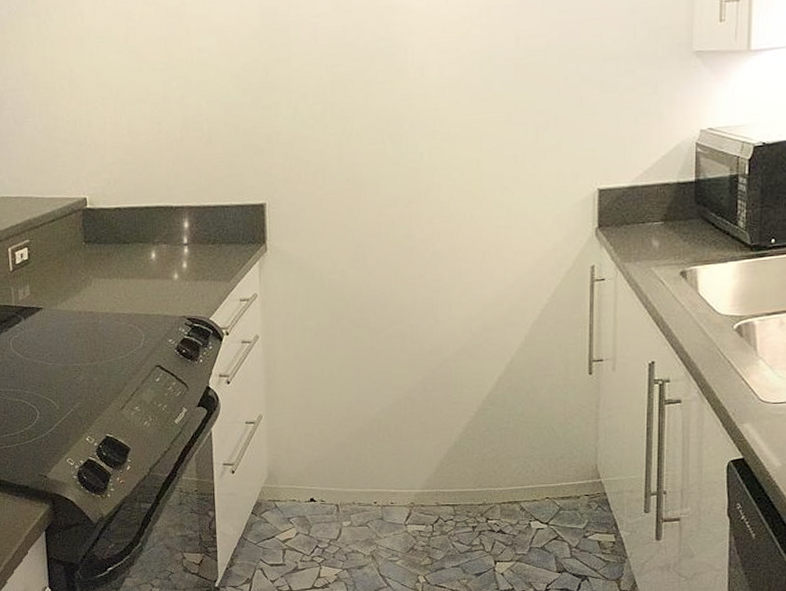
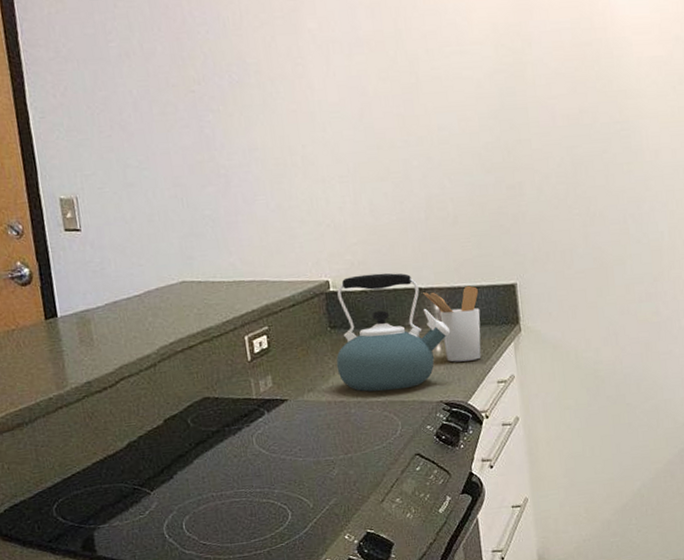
kettle: none [88,191,198,304] -> present [336,273,451,392]
utensil holder: none [174,205,228,279] -> present [423,285,481,362]

